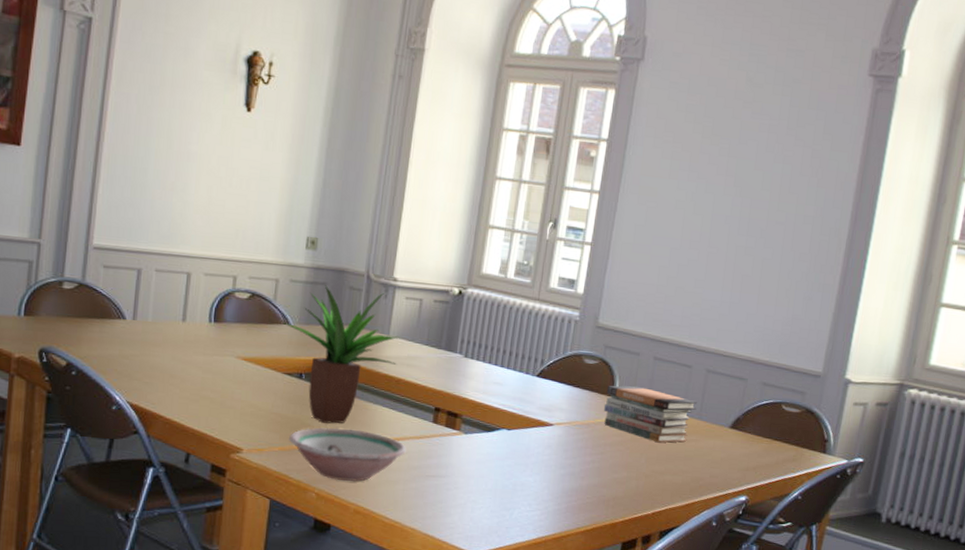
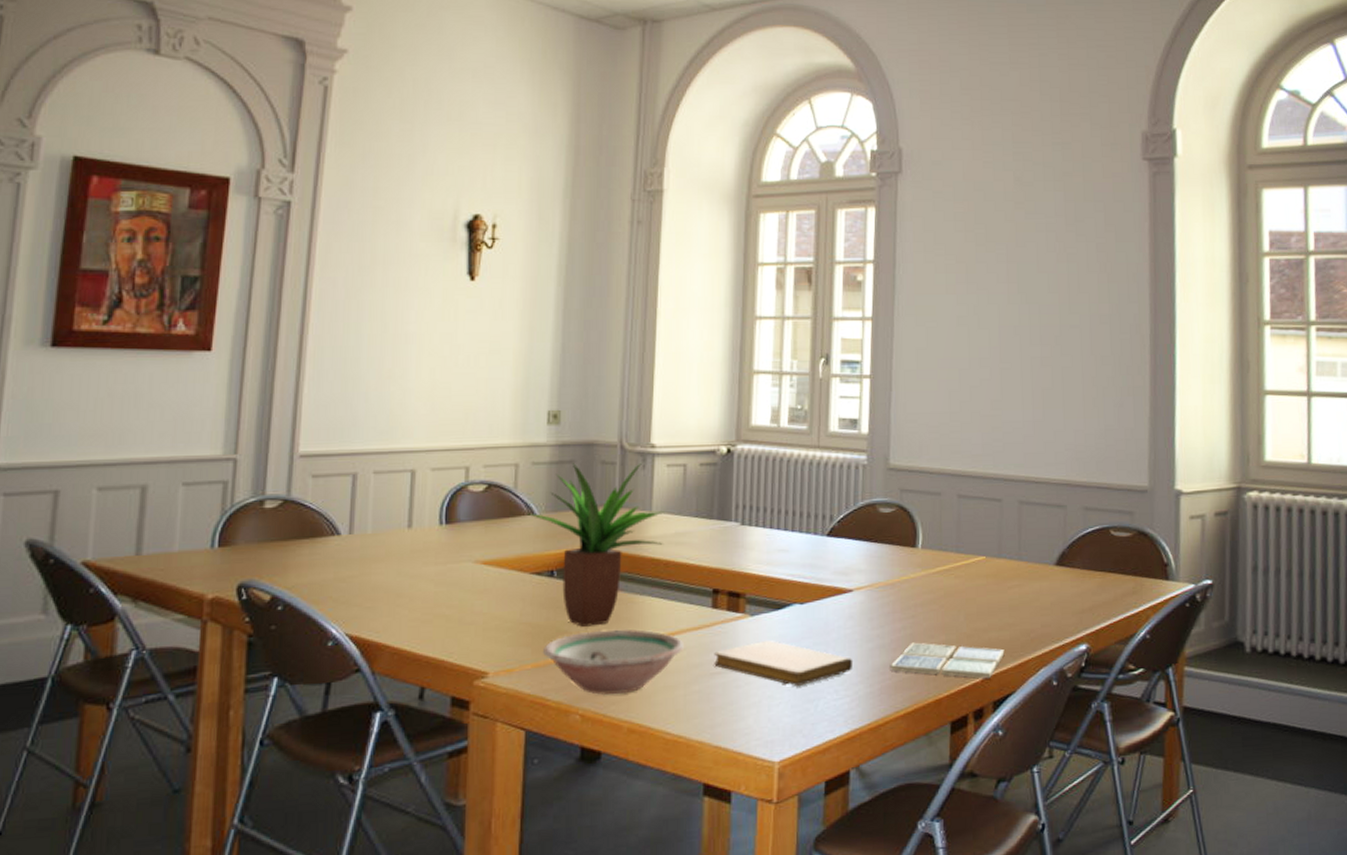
notebook: none [430,455,547,496] -> present [714,641,854,686]
drink coaster: none [578,474,676,513] -> present [891,642,1005,679]
book stack: present [603,385,697,443] -> none [908,531,1014,595]

